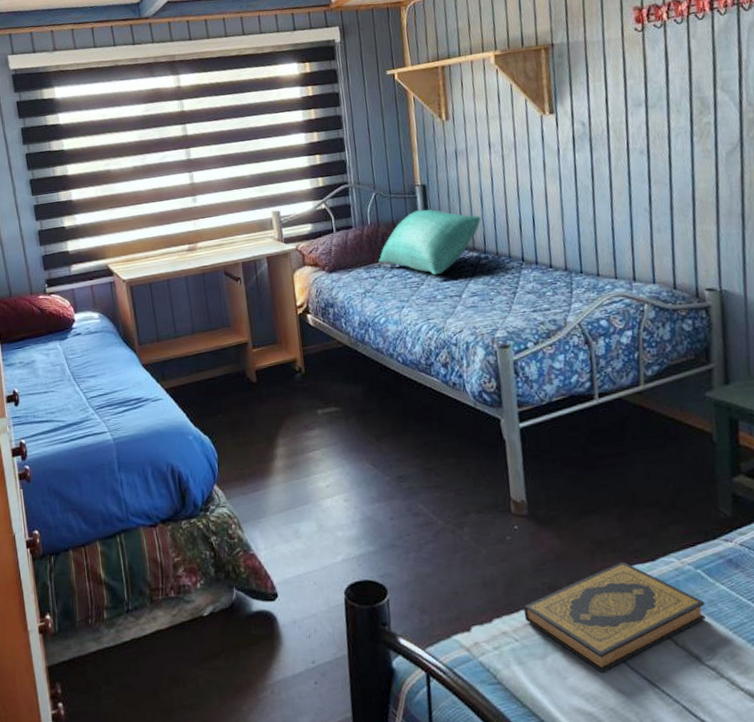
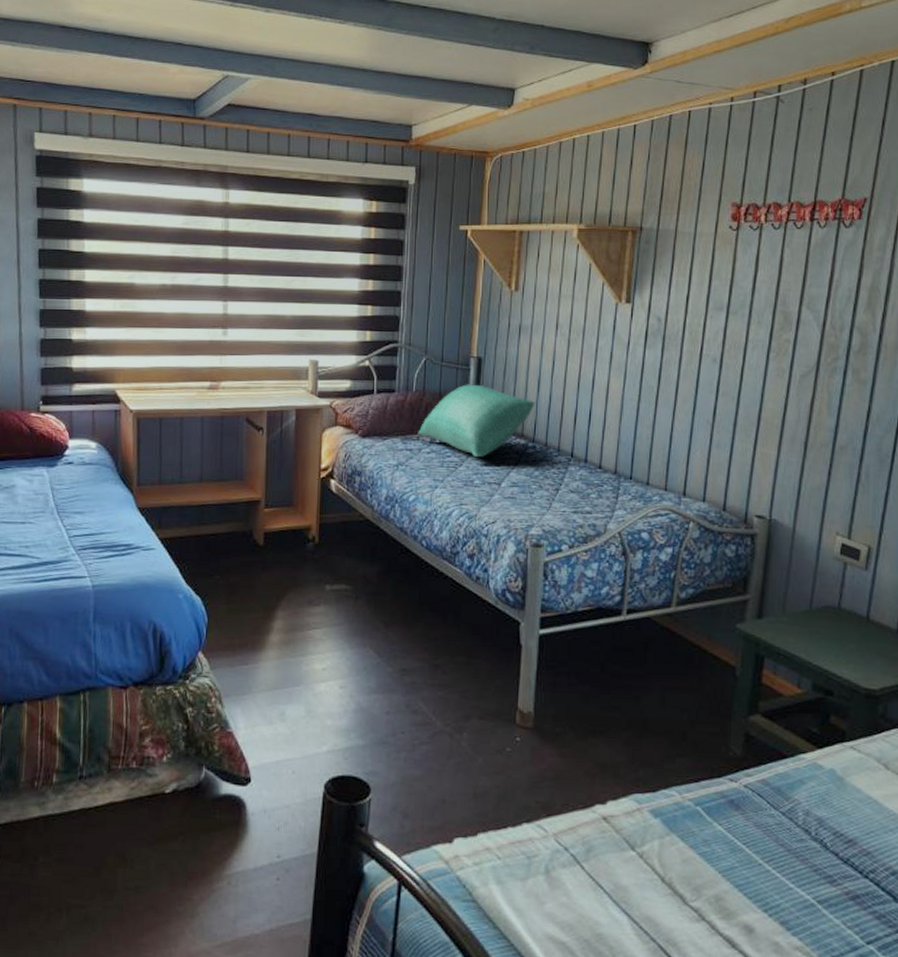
hardback book: present [523,561,706,673] -> none [511,789,700,902]

